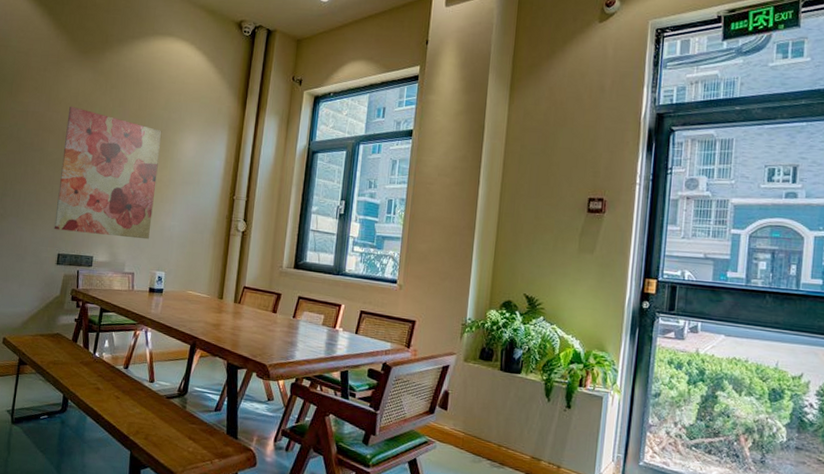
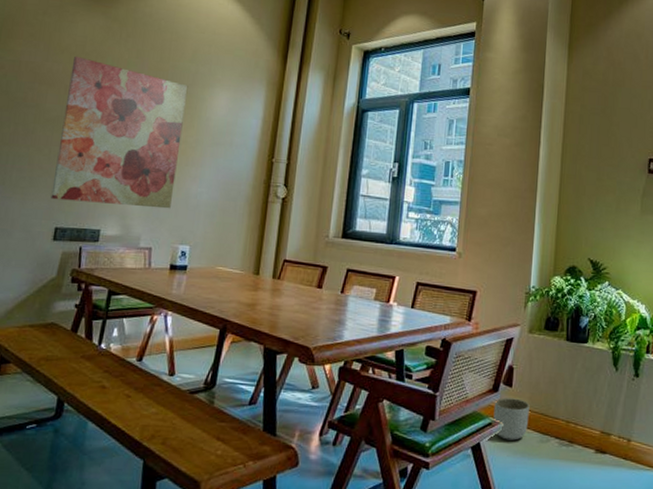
planter: none [429,419,464,459] -> present [493,397,530,441]

